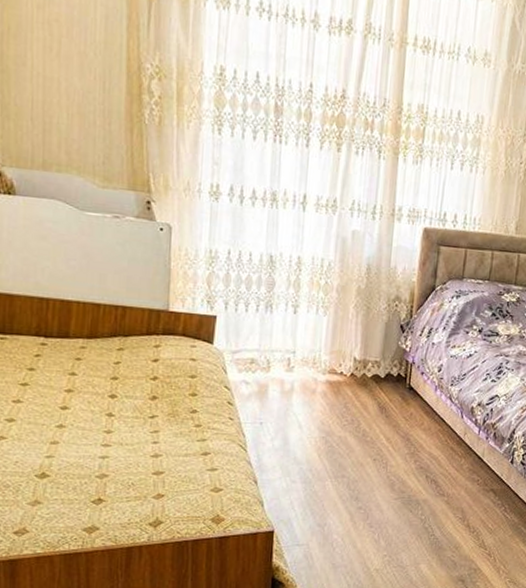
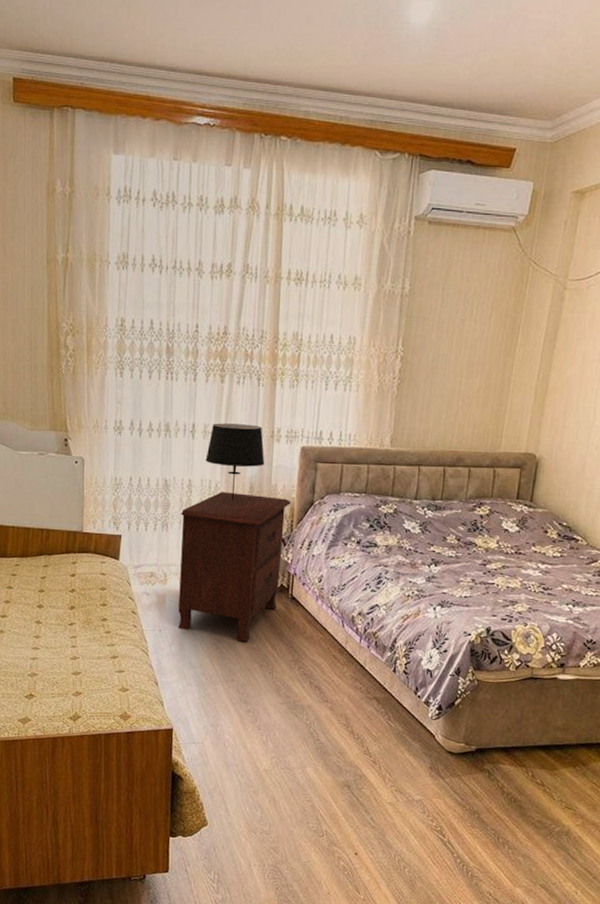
nightstand: none [281,272,411,435] -> present [177,492,291,642]
table lamp: none [317,195,384,282] -> present [205,423,265,500]

